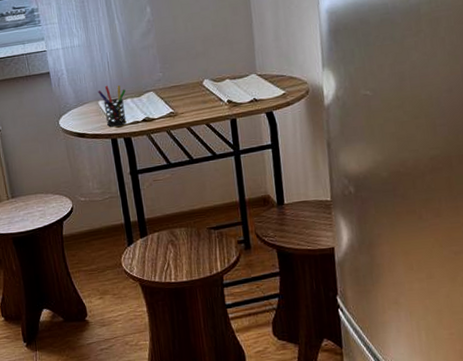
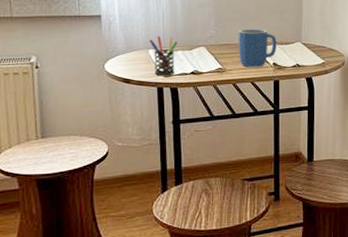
mug: none [186,64,230,109] -> present [238,29,278,67]

